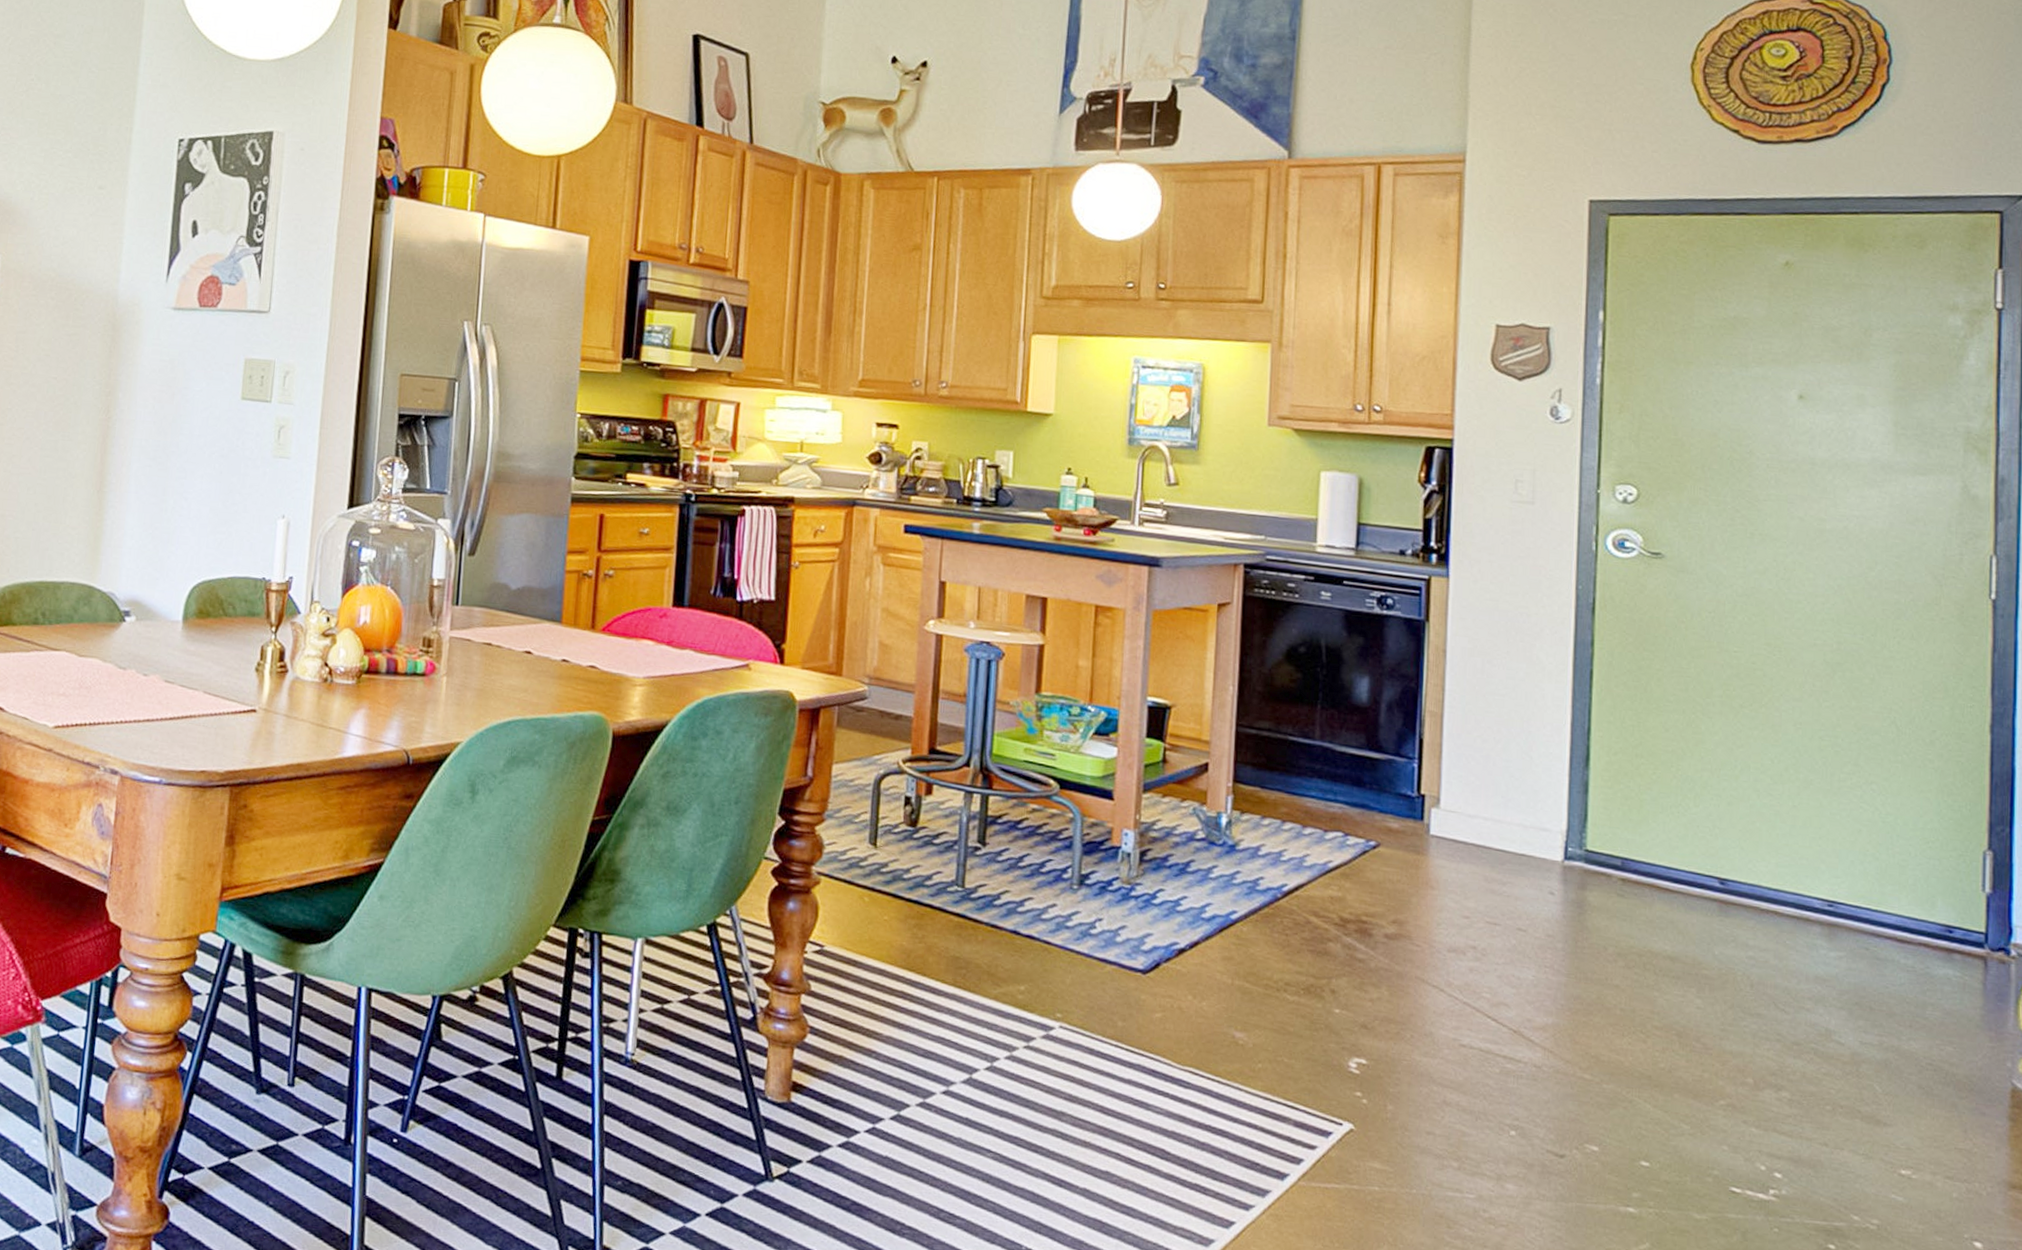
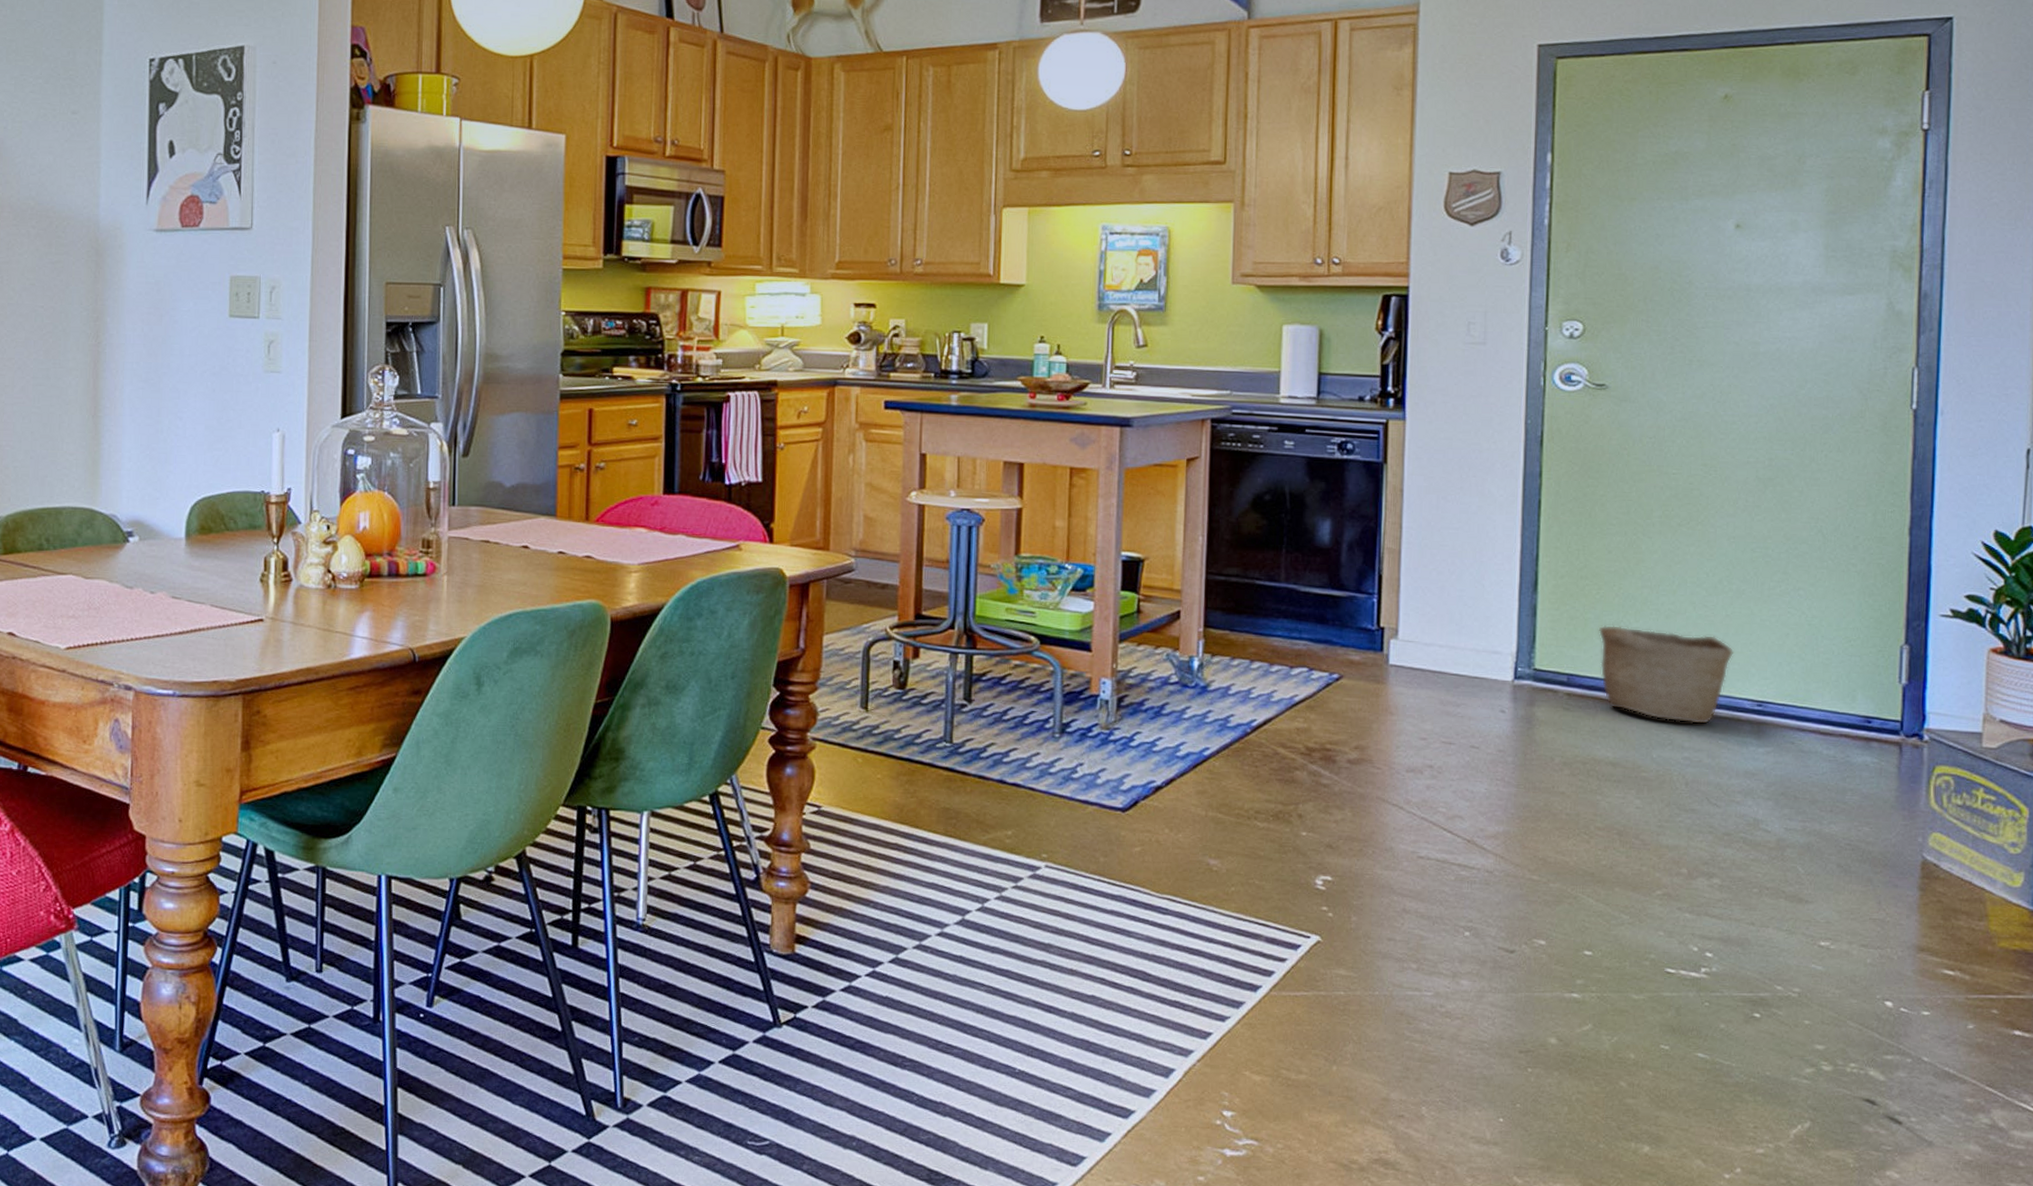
basket: none [1655,808,1802,922] -> present [1598,625,1734,725]

